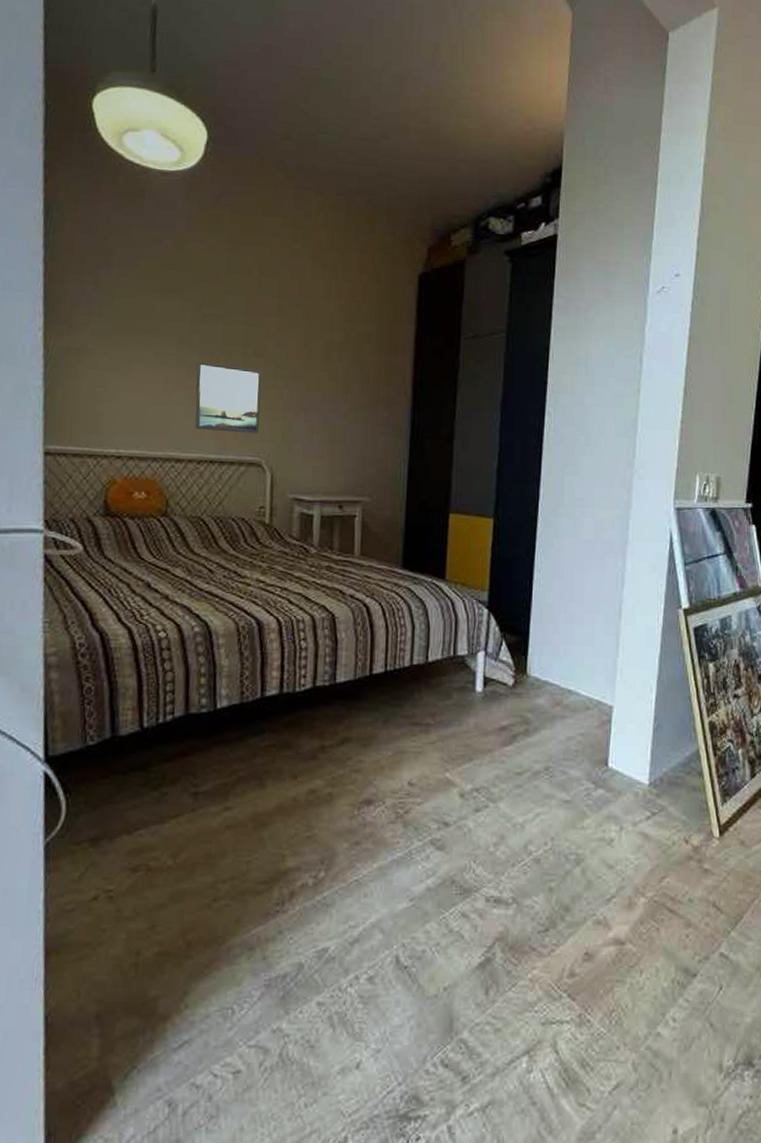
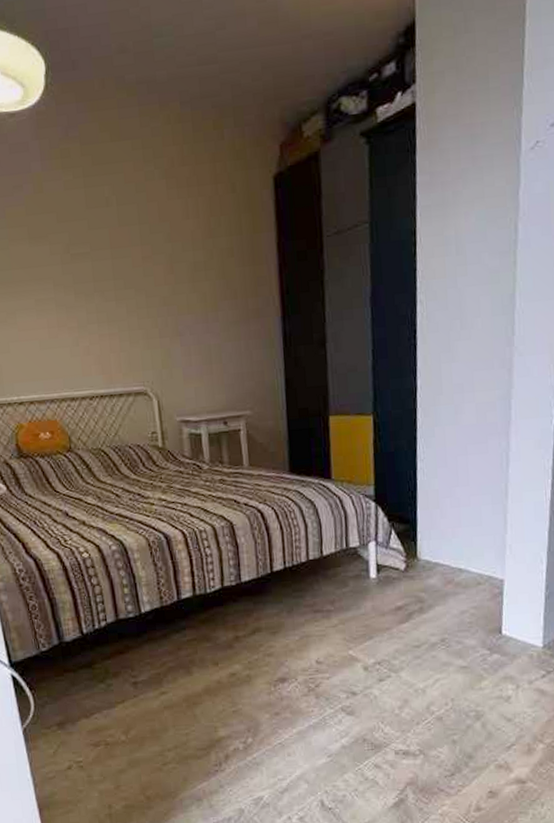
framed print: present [195,362,262,434] -> none [74,301,141,368]

